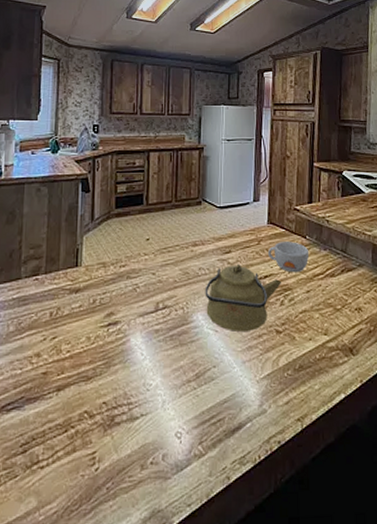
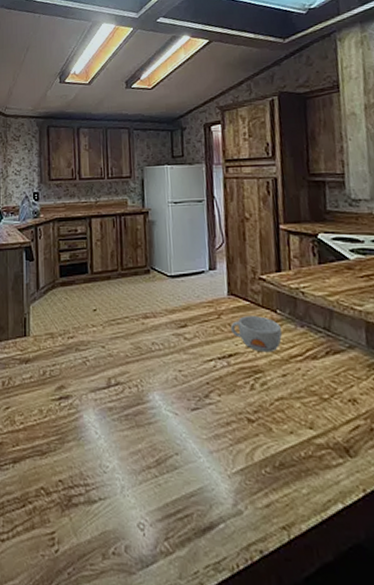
kettle: present [205,265,282,333] -> none [160,340,251,418]

